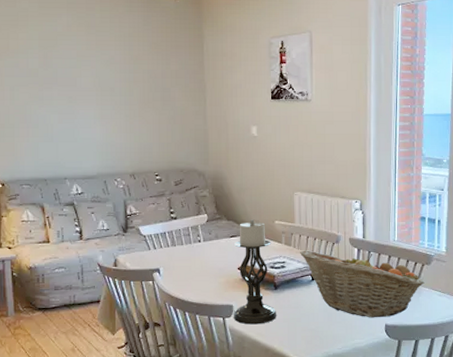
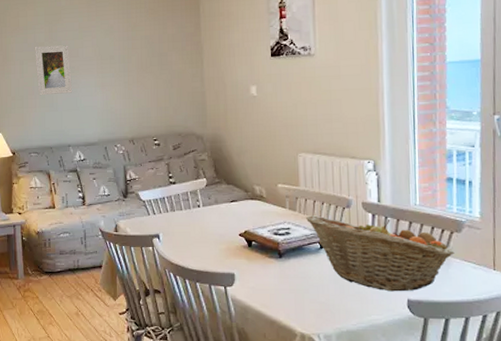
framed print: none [26,73,70,125] -> present [34,45,73,96]
candle holder: present [233,219,277,325] -> none [235,183,283,295]

